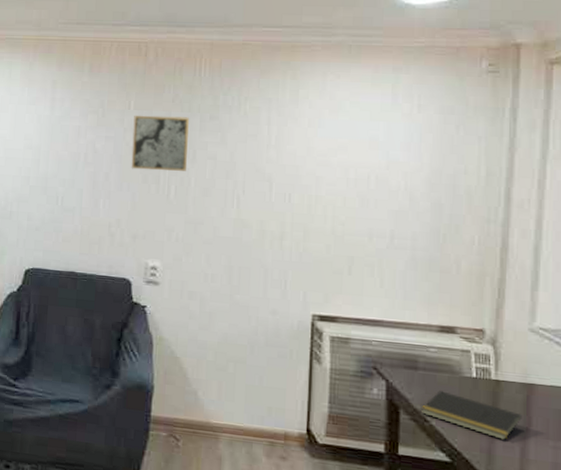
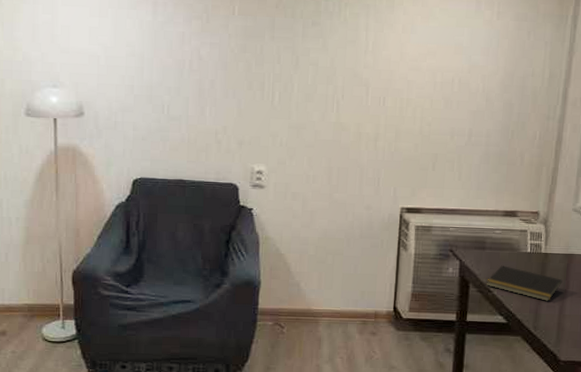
wall art: present [131,115,189,171] -> none [236,20,292,77]

